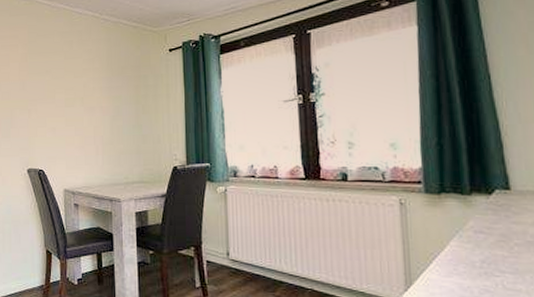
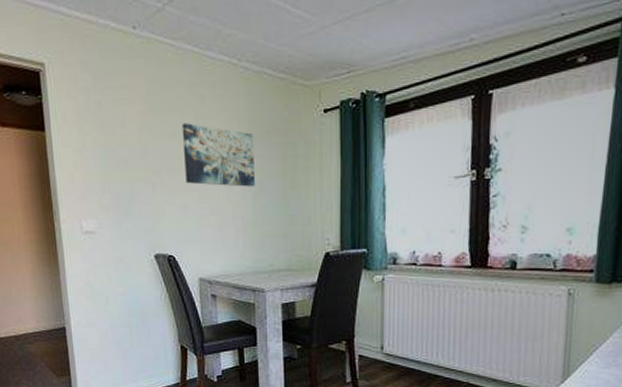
wall art: none [54,62,112,112] -> present [181,123,255,187]

